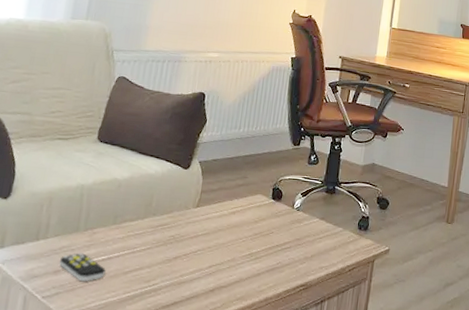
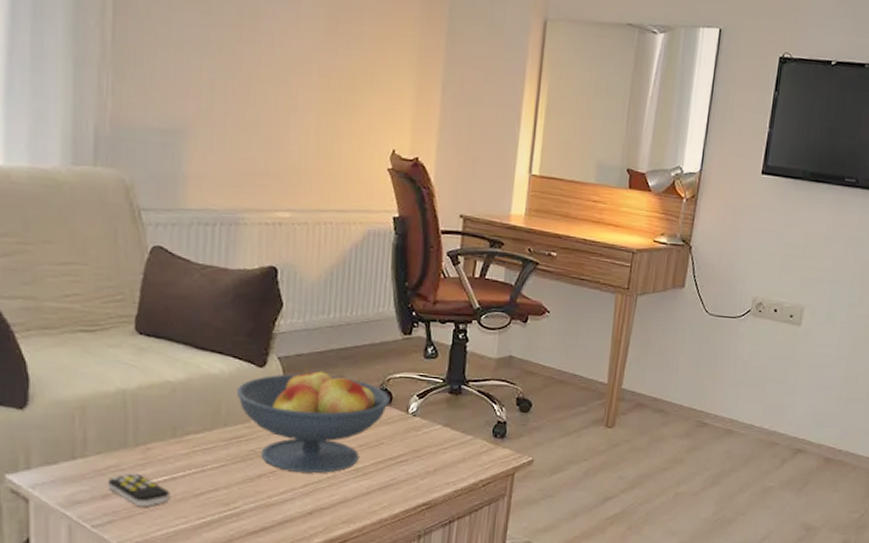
fruit bowl: none [166,169,281,257] -> present [237,366,391,474]

